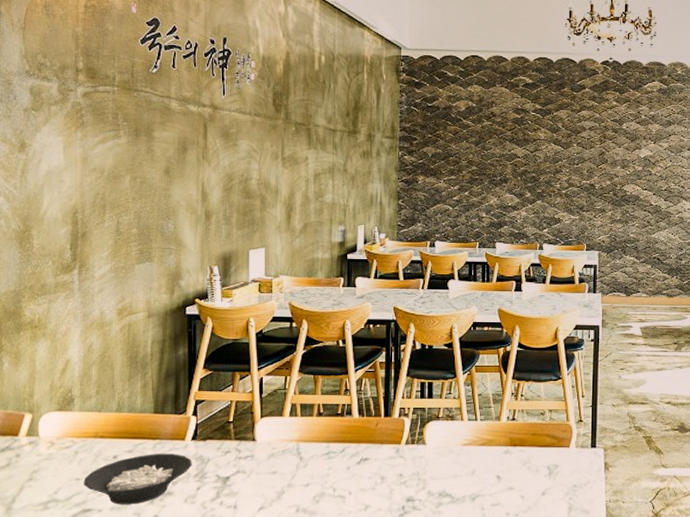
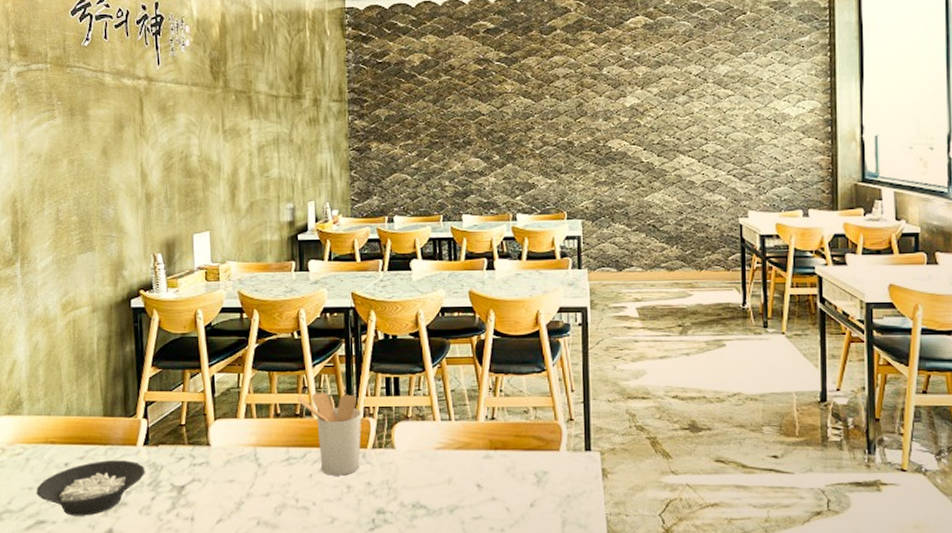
utensil holder: none [340,394,398,468] -> present [297,392,362,476]

